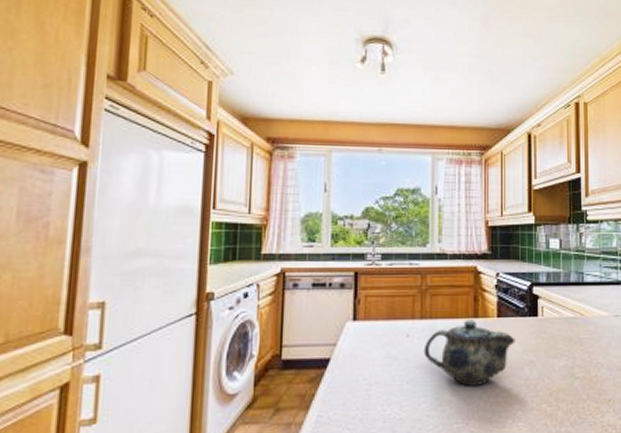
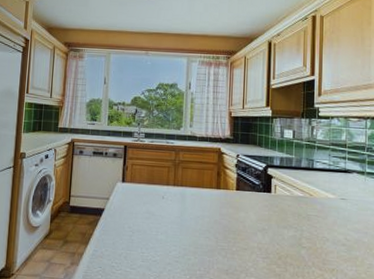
teapot: present [423,320,515,387] -> none [175,190,251,244]

